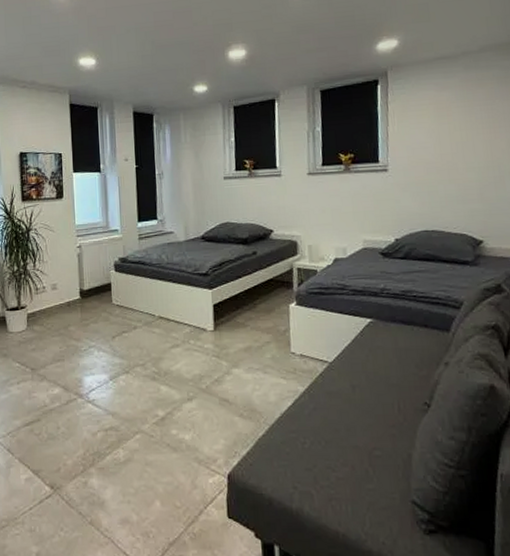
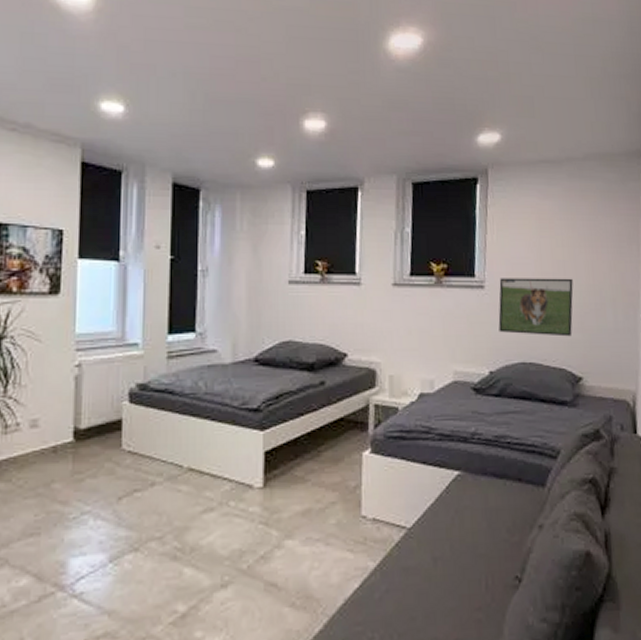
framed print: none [401,156,472,207] -> present [498,278,574,337]

